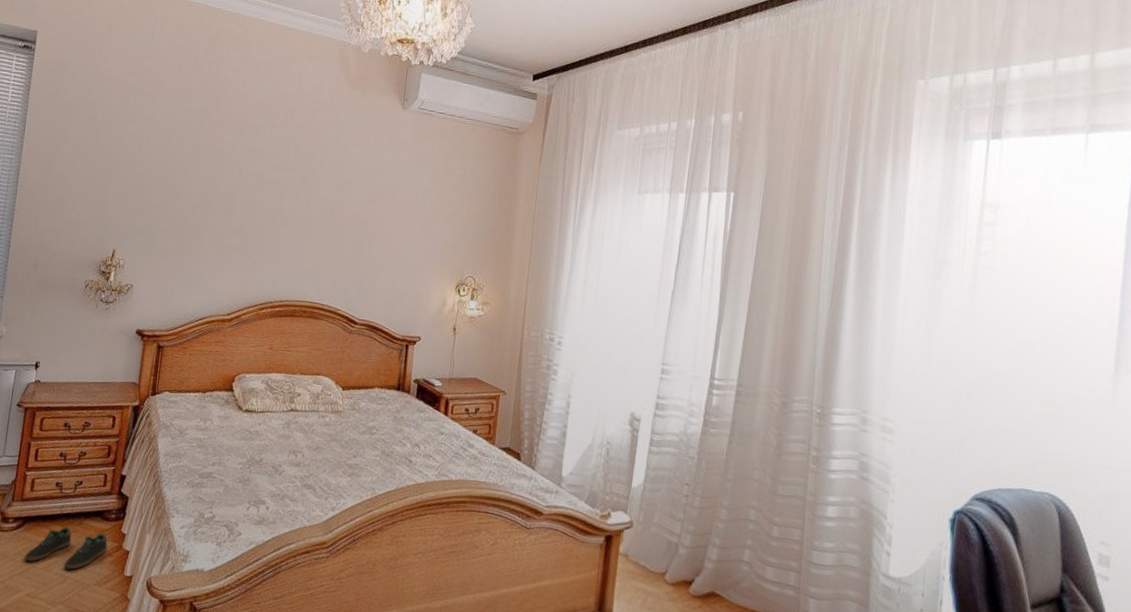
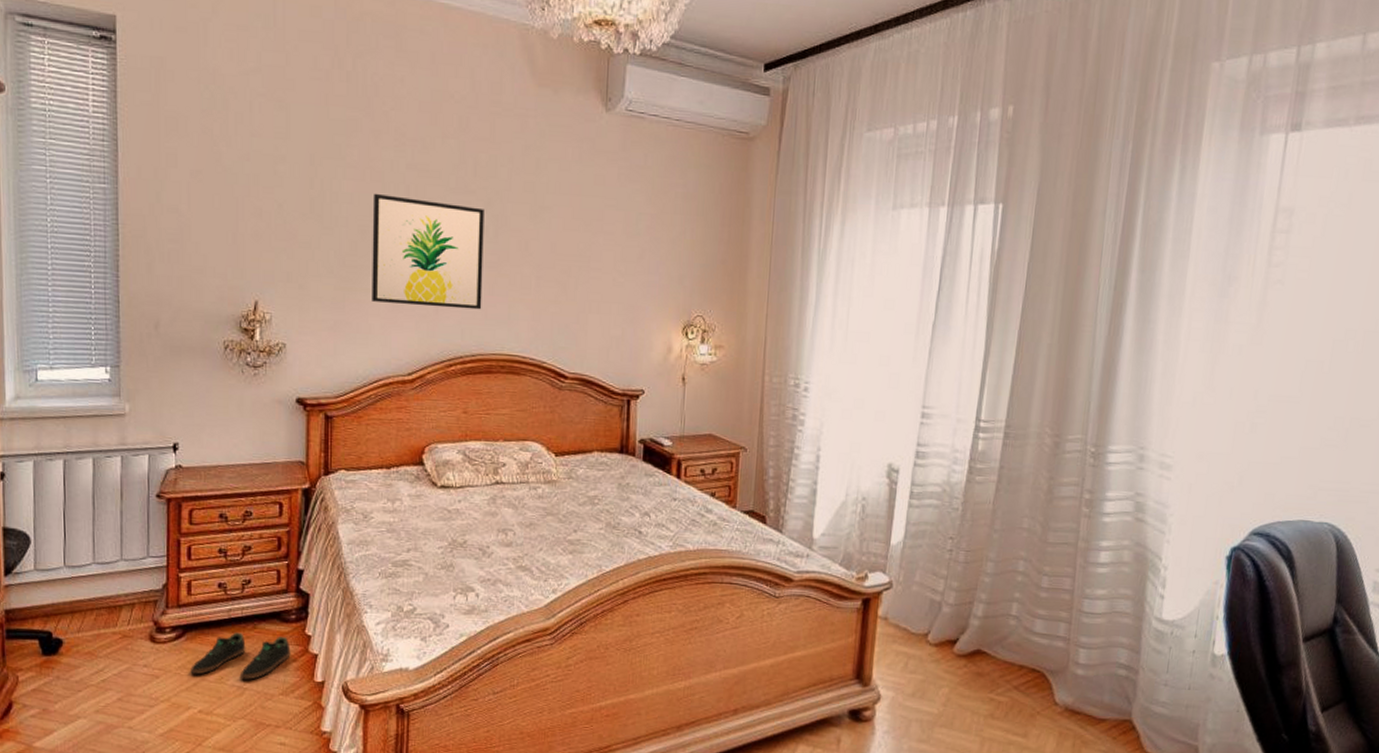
wall art: none [204,168,300,264] -> present [372,193,484,310]

